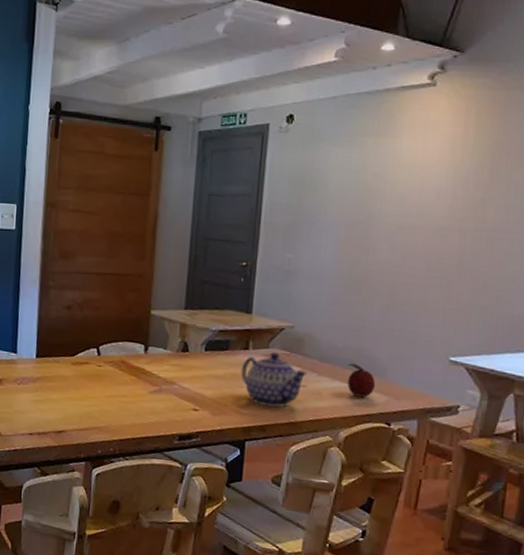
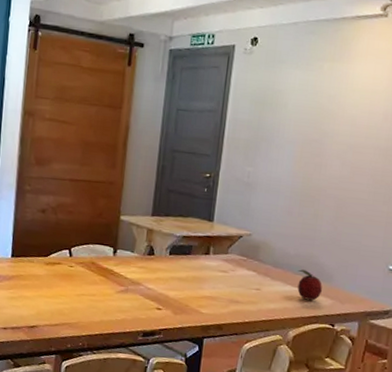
teapot: present [241,352,307,408] -> none [201,257,262,308]

